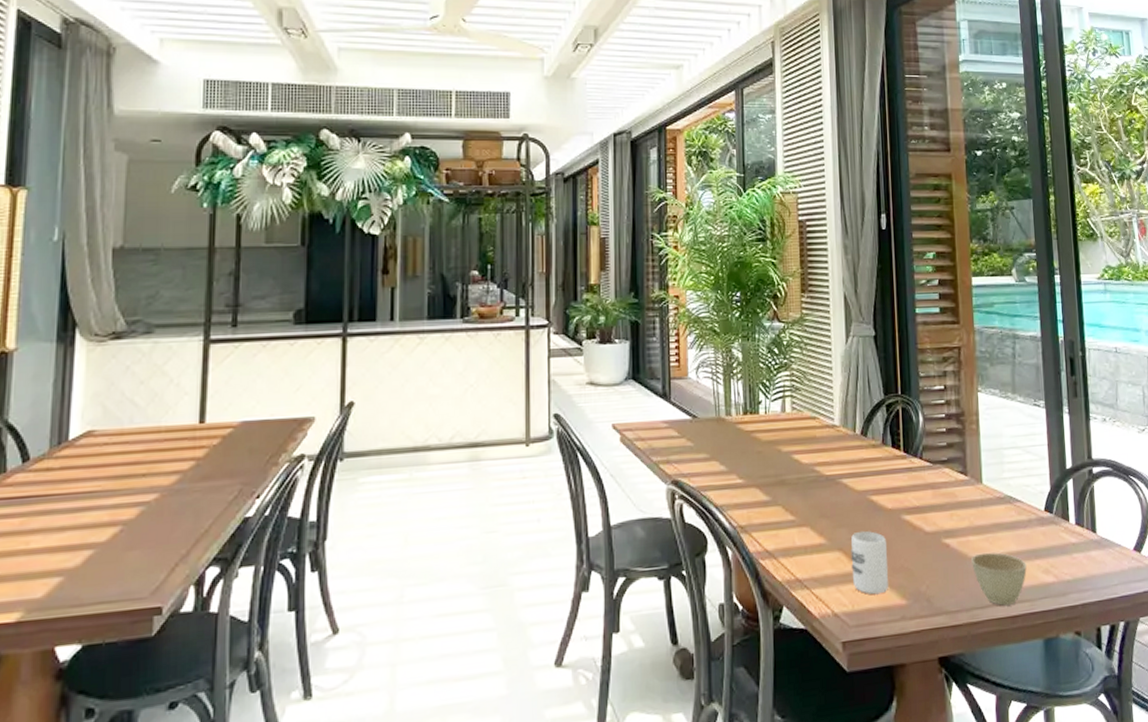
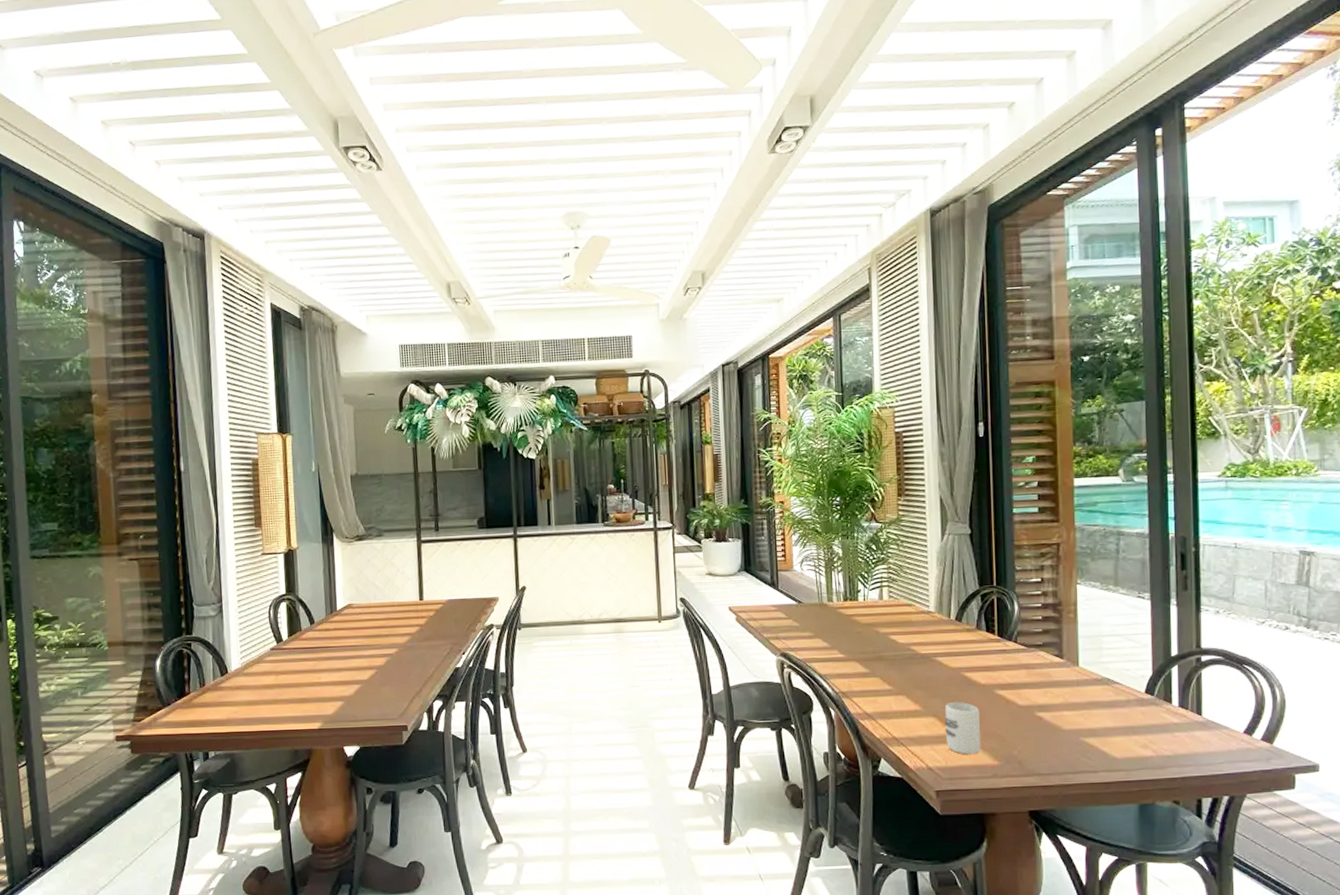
cup: present [972,552,1027,606] -> none [1065,726,1123,773]

